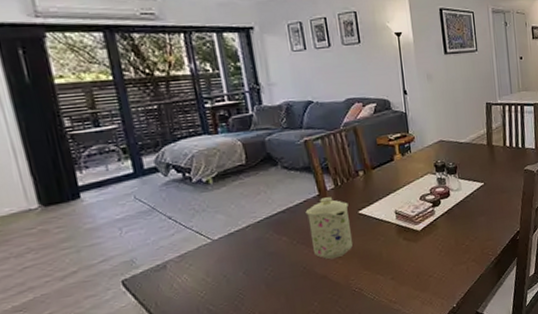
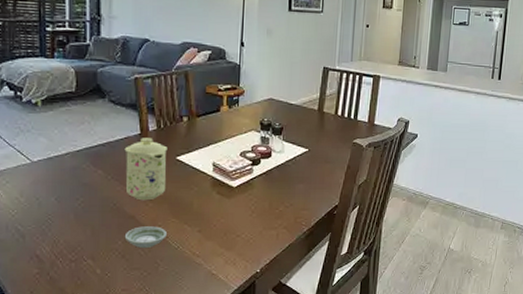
saucer: none [319,281,361,306] -> present [124,226,167,249]

